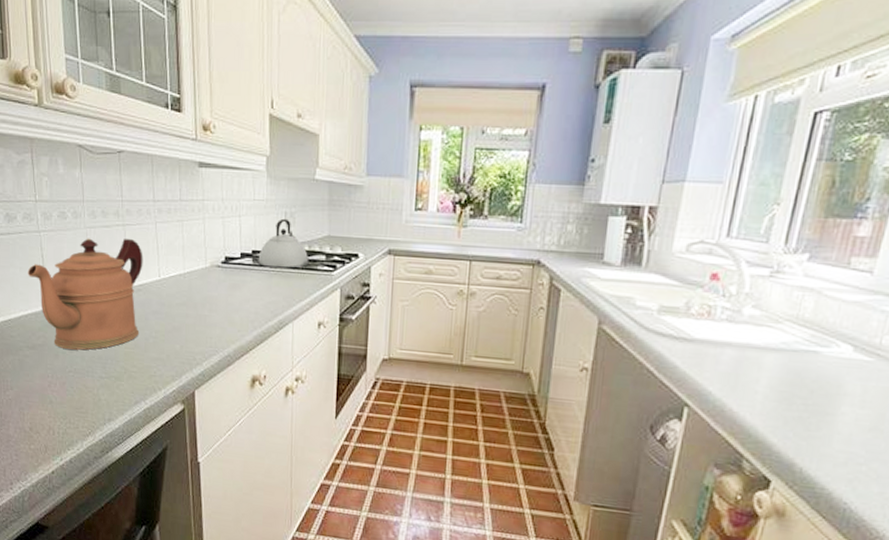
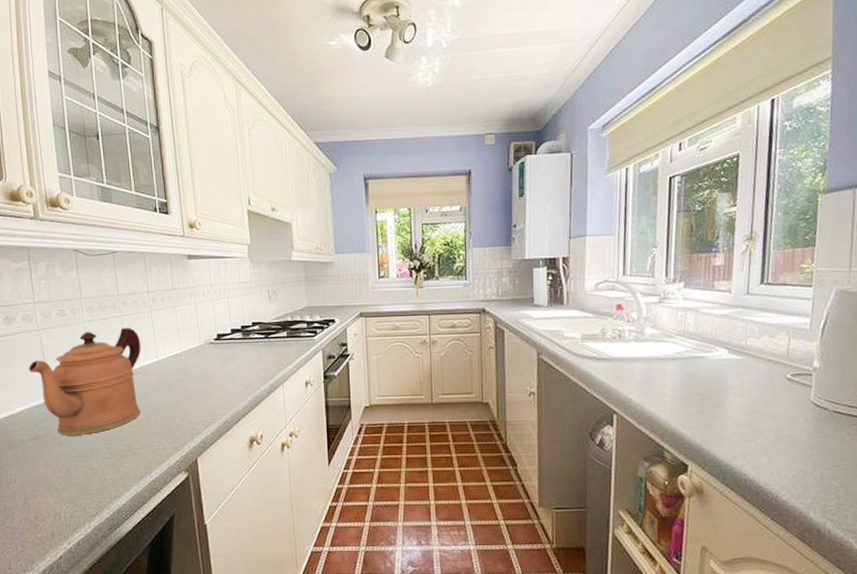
kettle: present [258,218,309,269] -> none [247,296,293,339]

